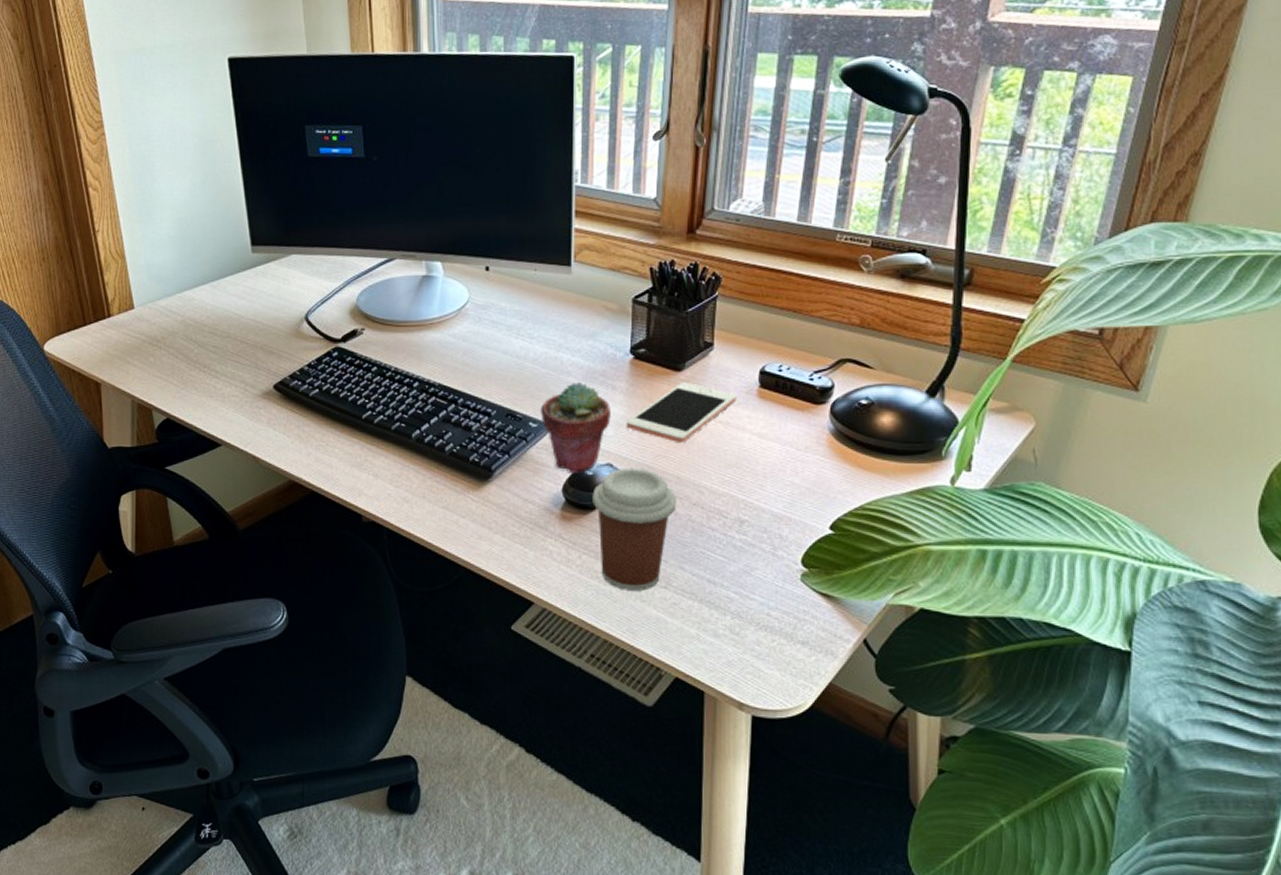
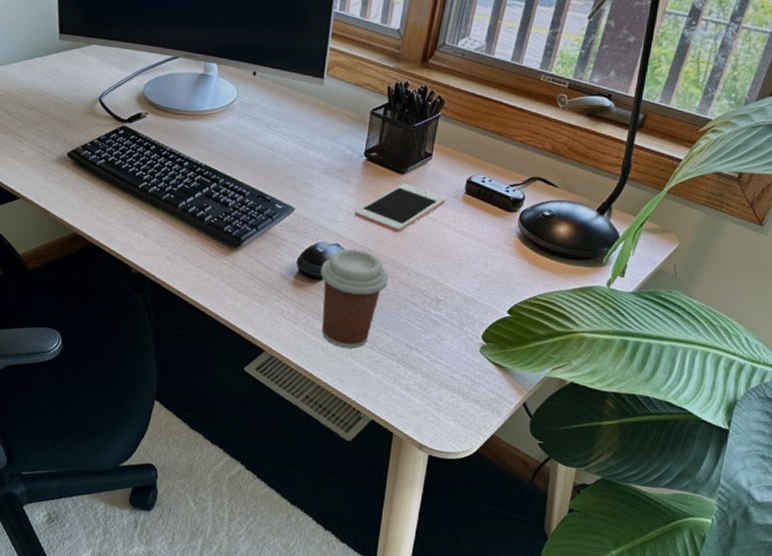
potted succulent: present [540,382,611,473] -> none [285,175,343,249]

